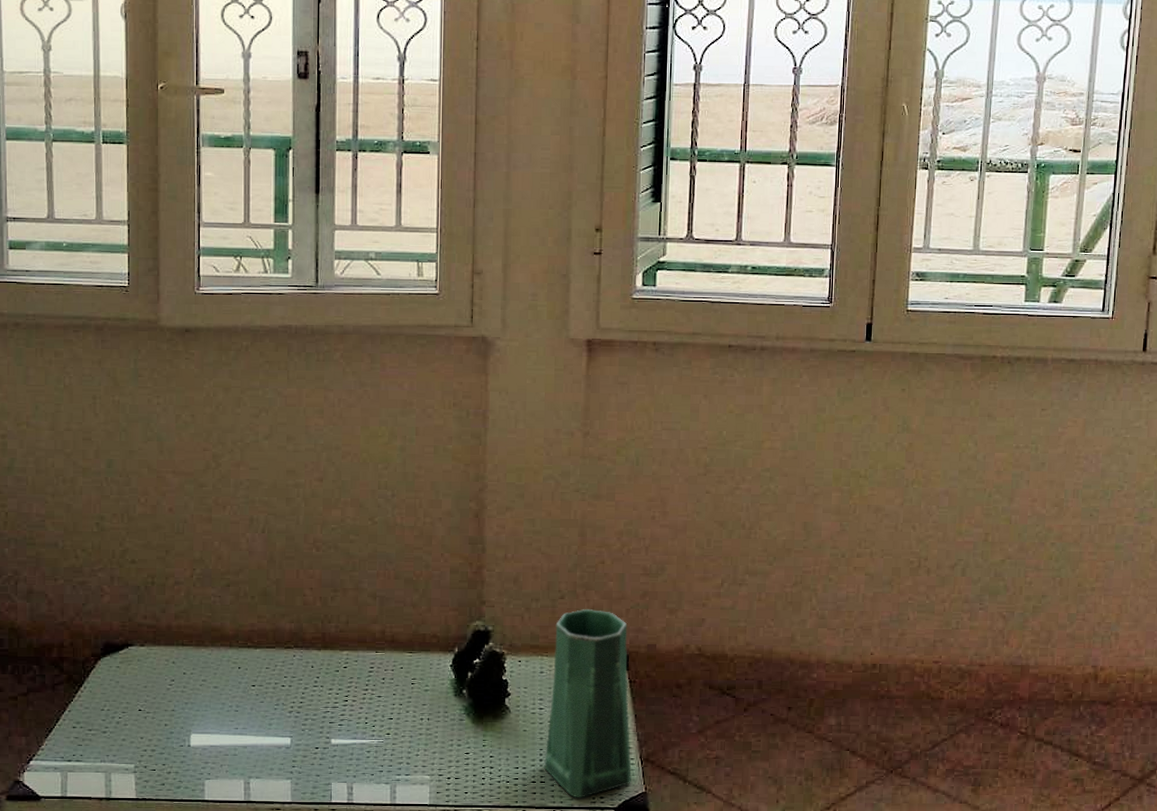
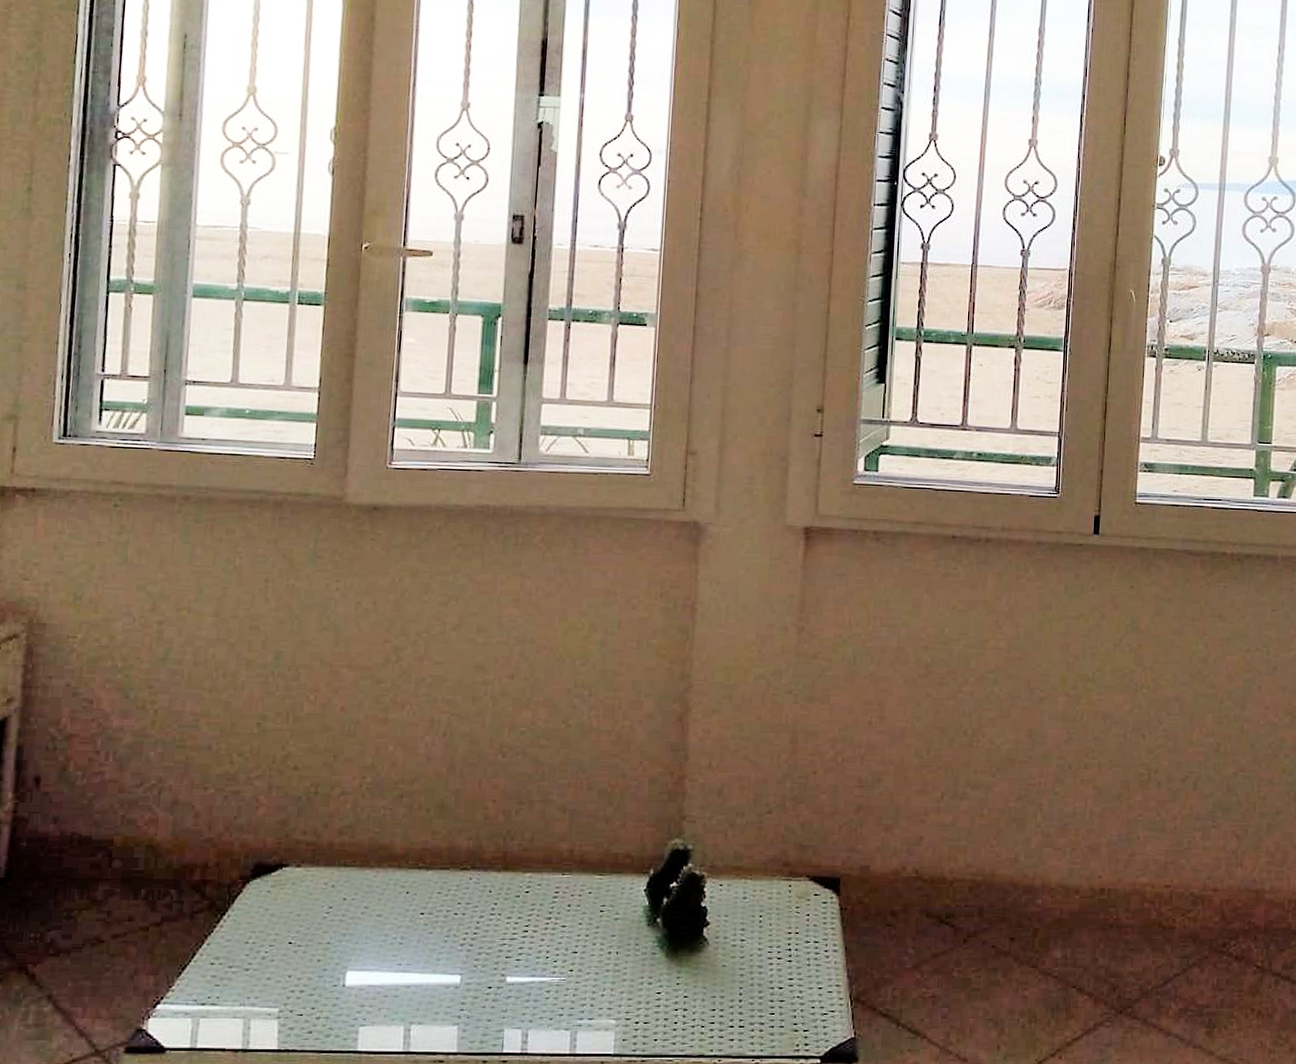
vase: present [544,609,632,798] -> none [744,826,840,1046]

